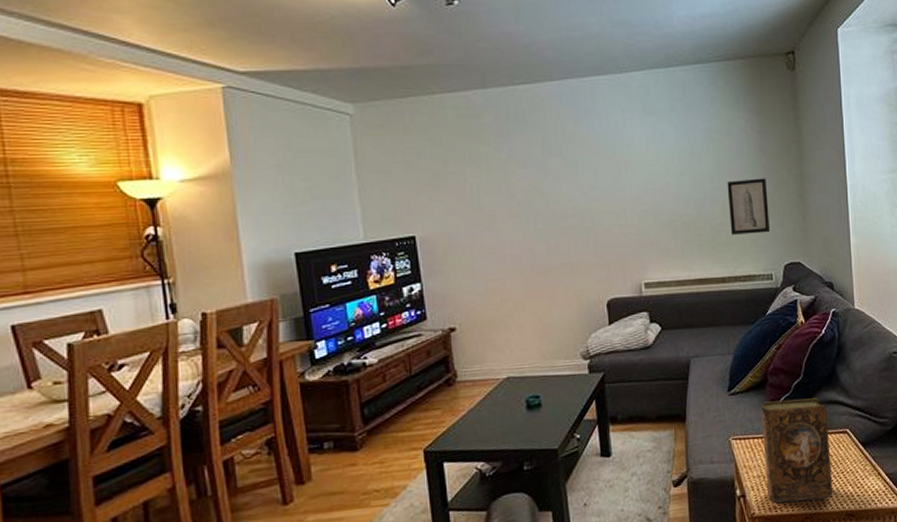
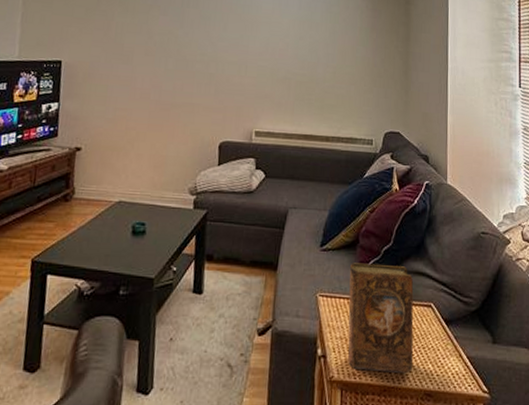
wall art: present [727,178,770,235] -> none [338,49,375,101]

